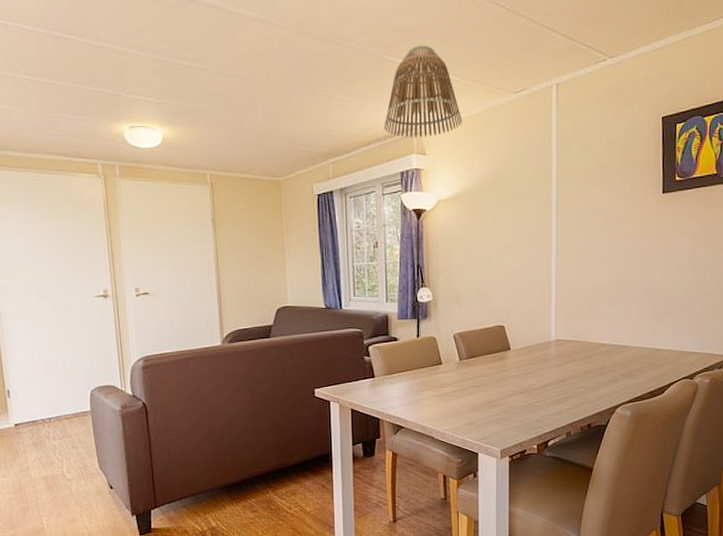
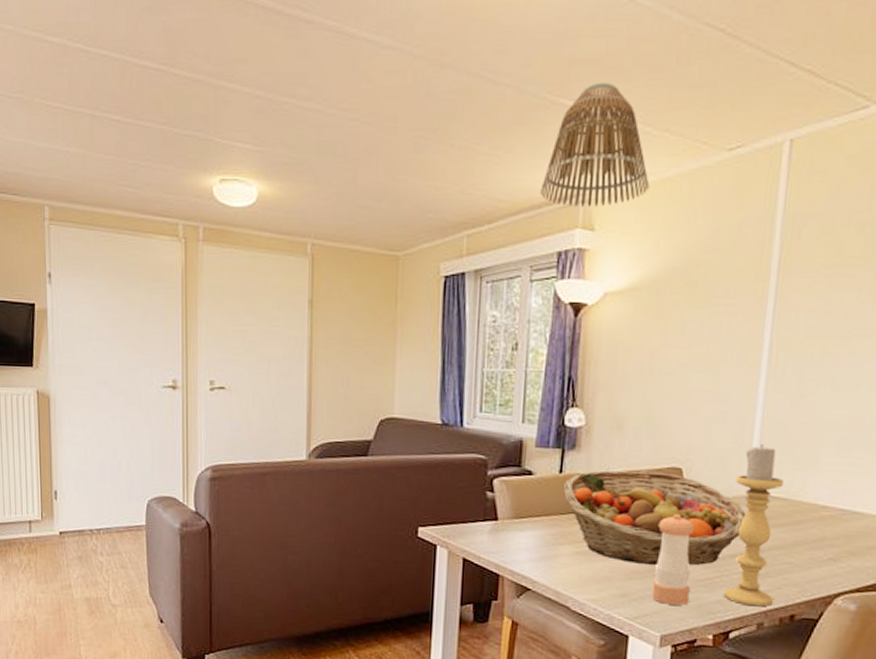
fruit basket: none [421,330,551,399] -> present [563,470,746,565]
pepper shaker: none [491,360,518,427] -> present [651,514,695,606]
candle holder: none [541,304,575,421] -> present [723,444,783,607]

